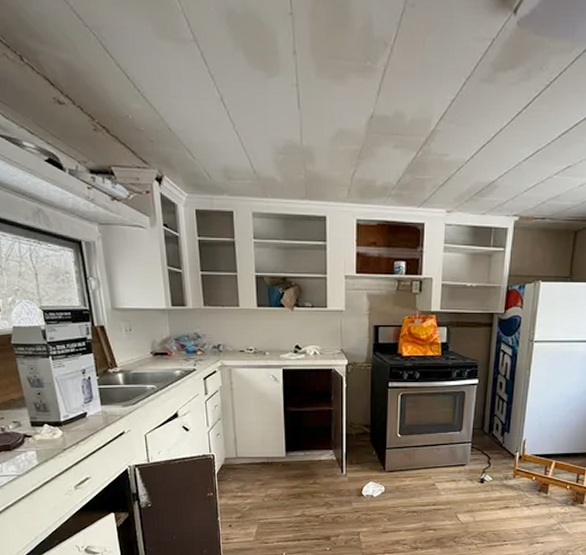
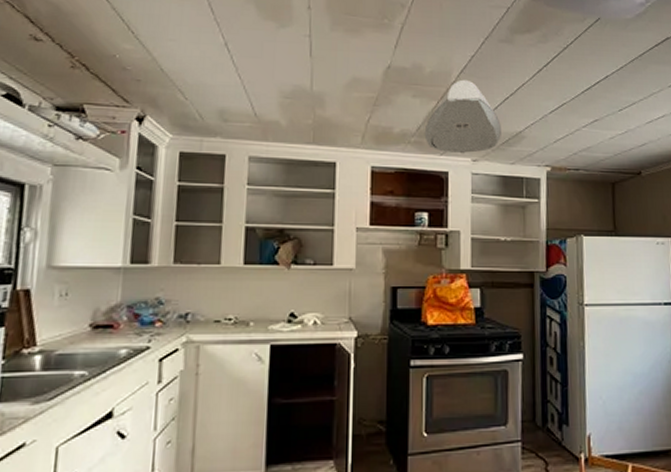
ceiling light fixture: none [404,127,476,206] -> present [424,79,501,154]

